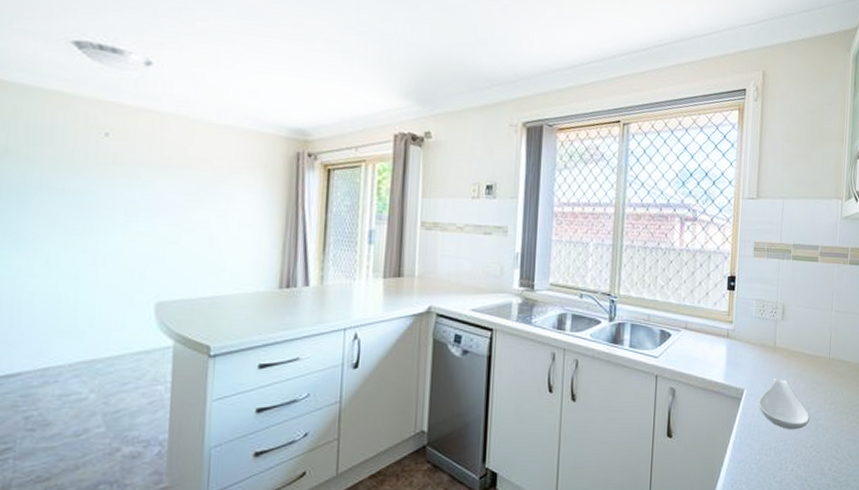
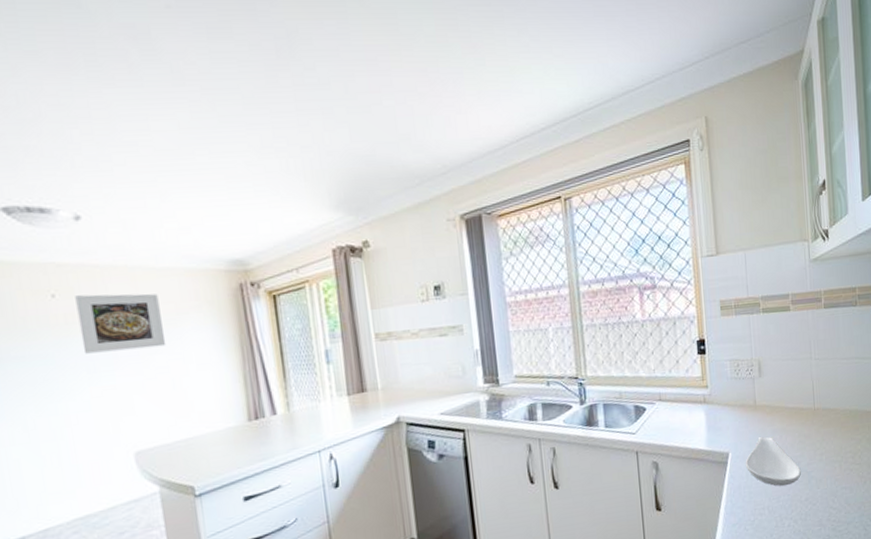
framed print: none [125,138,213,201] -> present [75,293,167,354]

